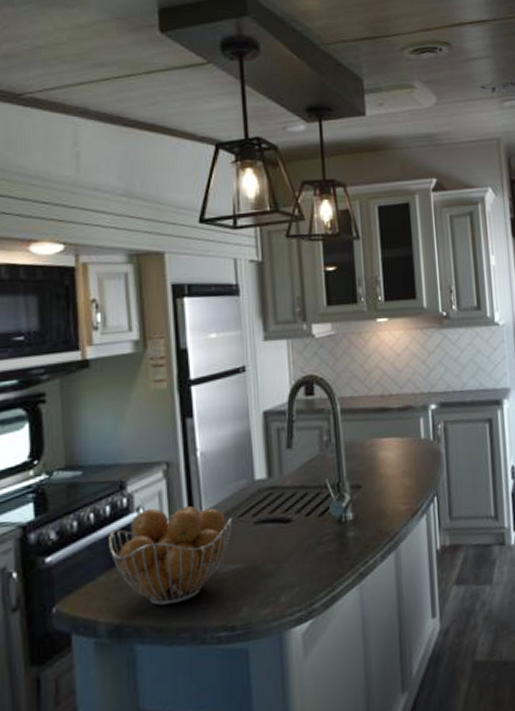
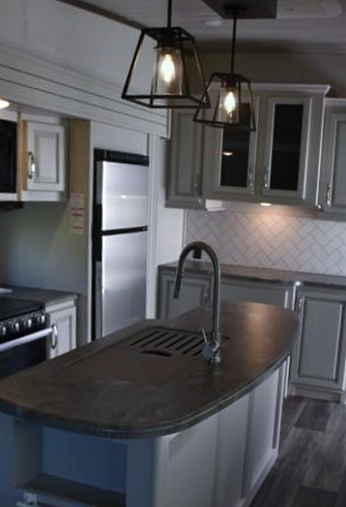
fruit basket: present [109,506,233,606] -> none [29,327,125,401]

